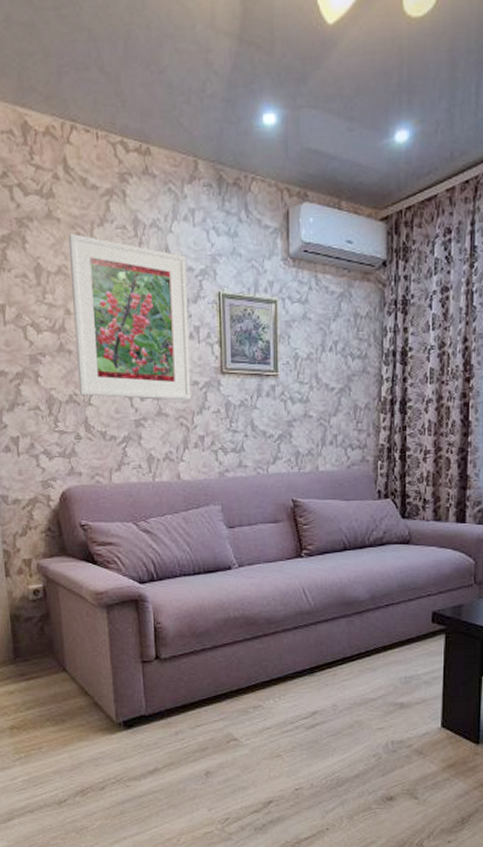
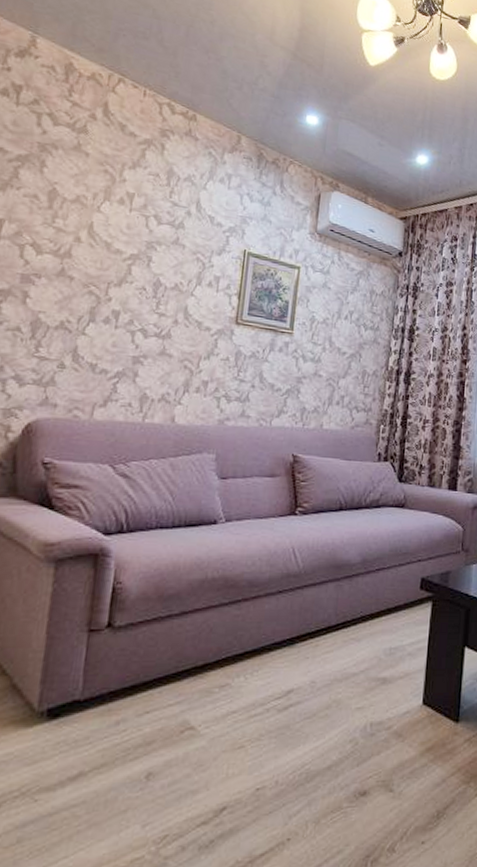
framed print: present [68,233,192,401] -> none [73,168,217,345]

